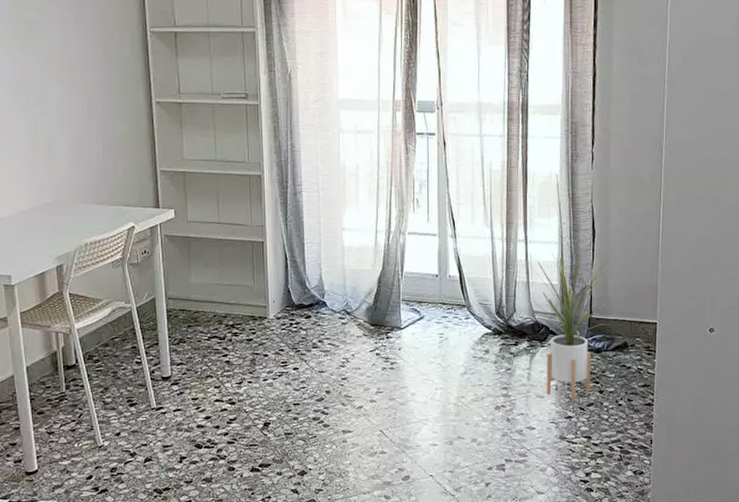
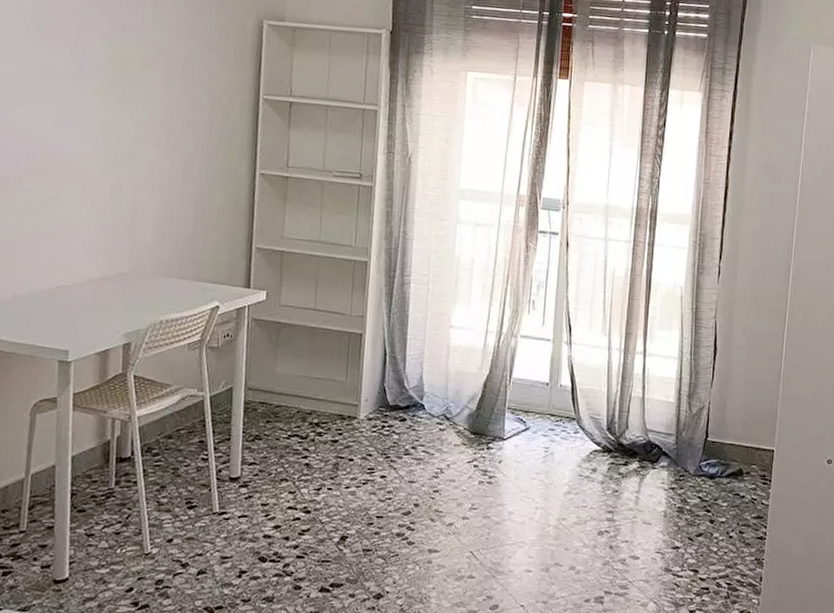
house plant: present [531,250,610,402] -> none [645,367,728,531]

